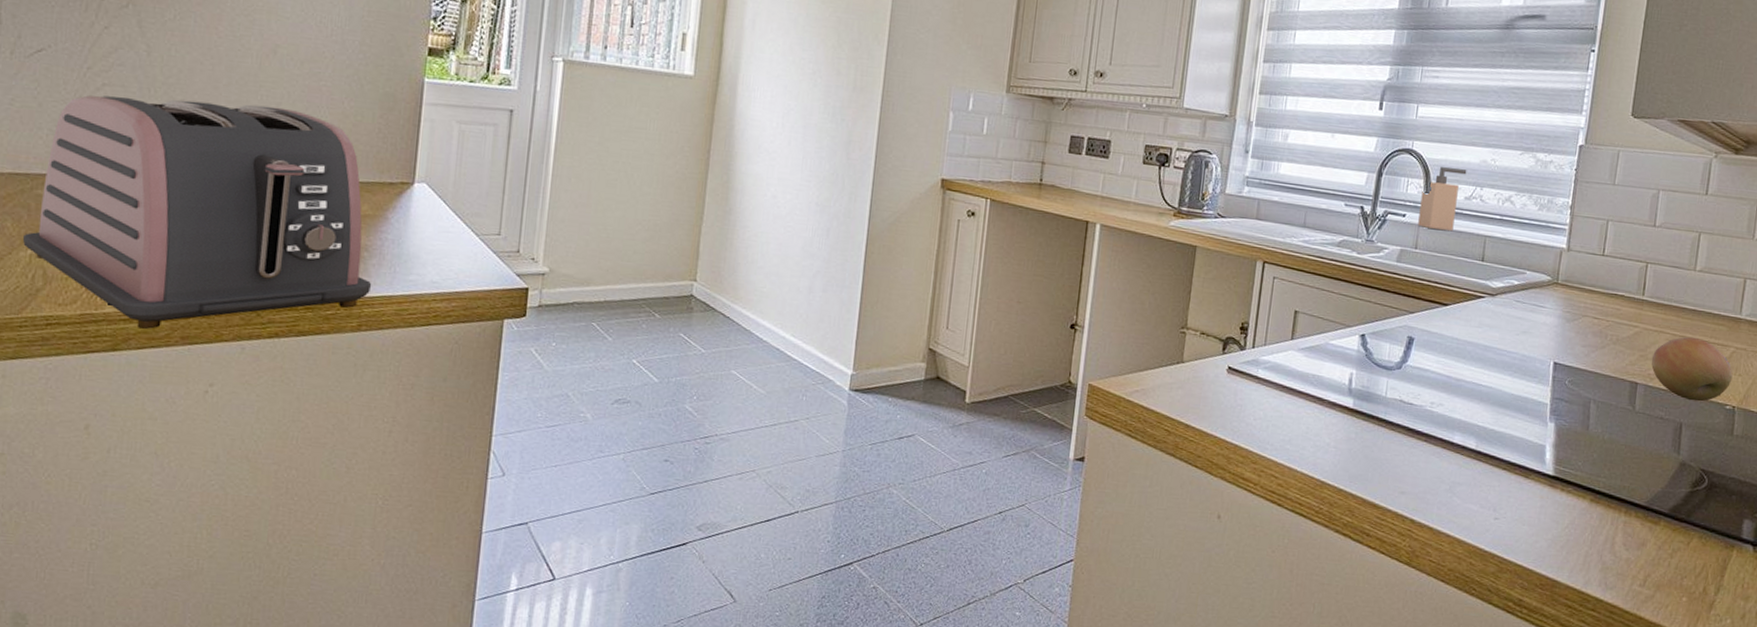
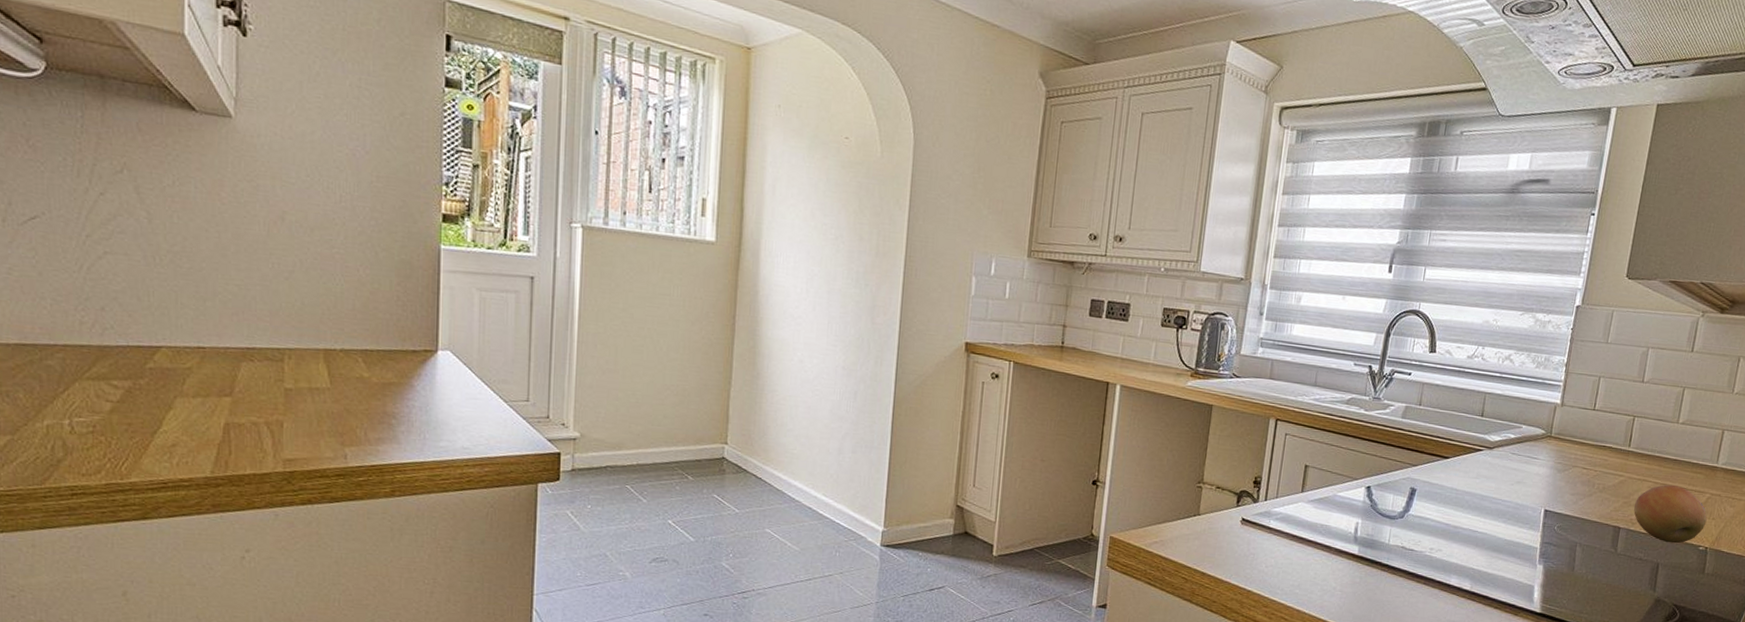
toaster: present [23,95,372,330] -> none [38,264,402,499]
soap dispenser: present [1418,167,1467,232] -> none [1422,327,1470,389]

